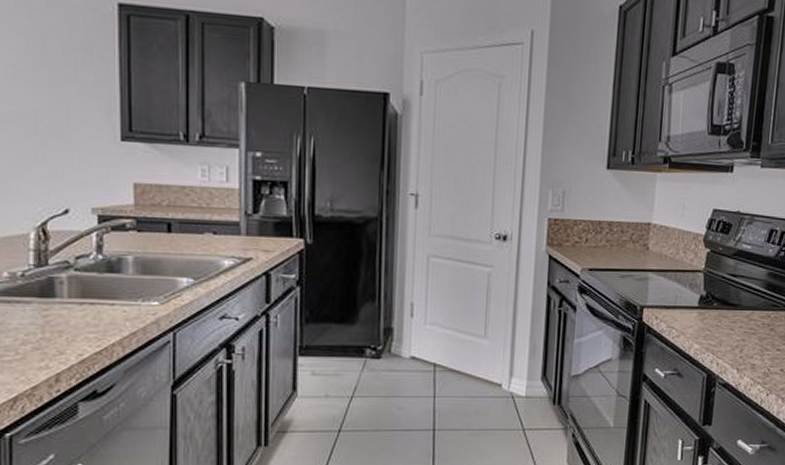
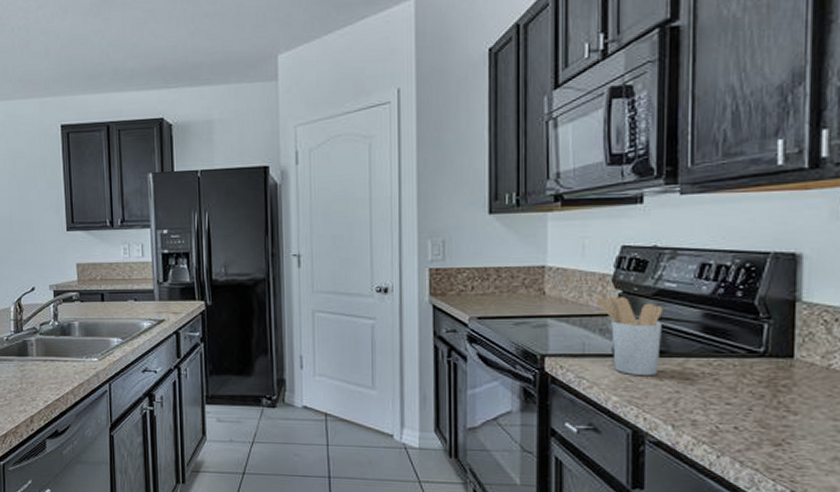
utensil holder: none [689,254,740,327] -> present [595,297,664,377]

